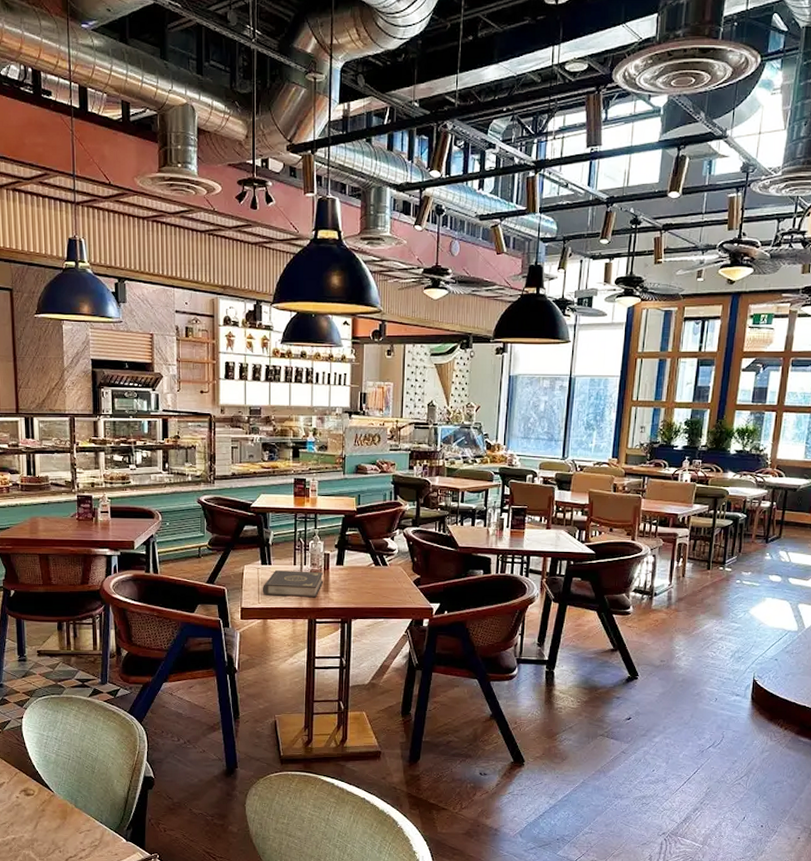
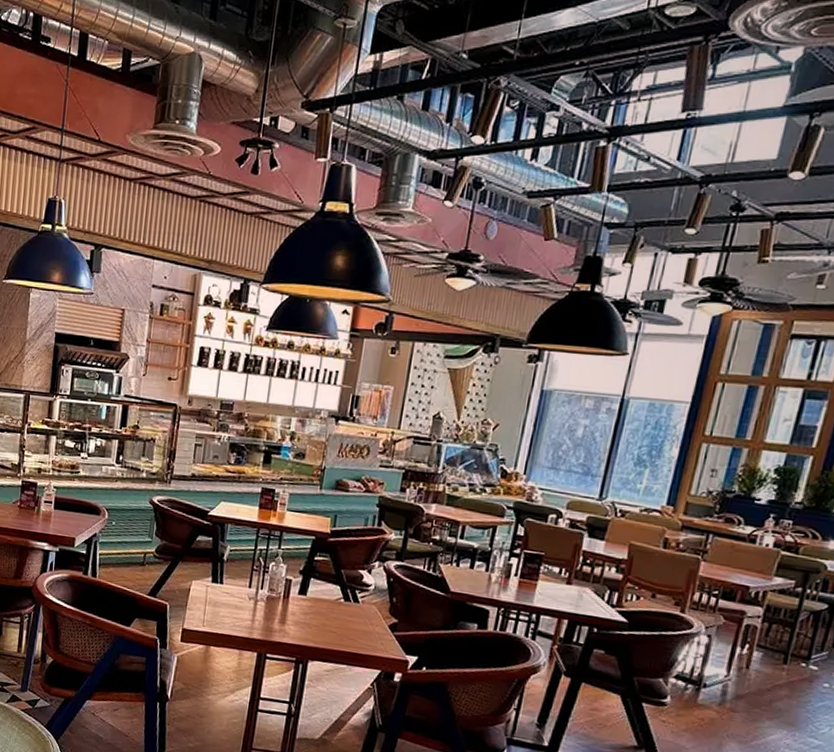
book: present [263,570,324,598] -> none [209,591,282,629]

